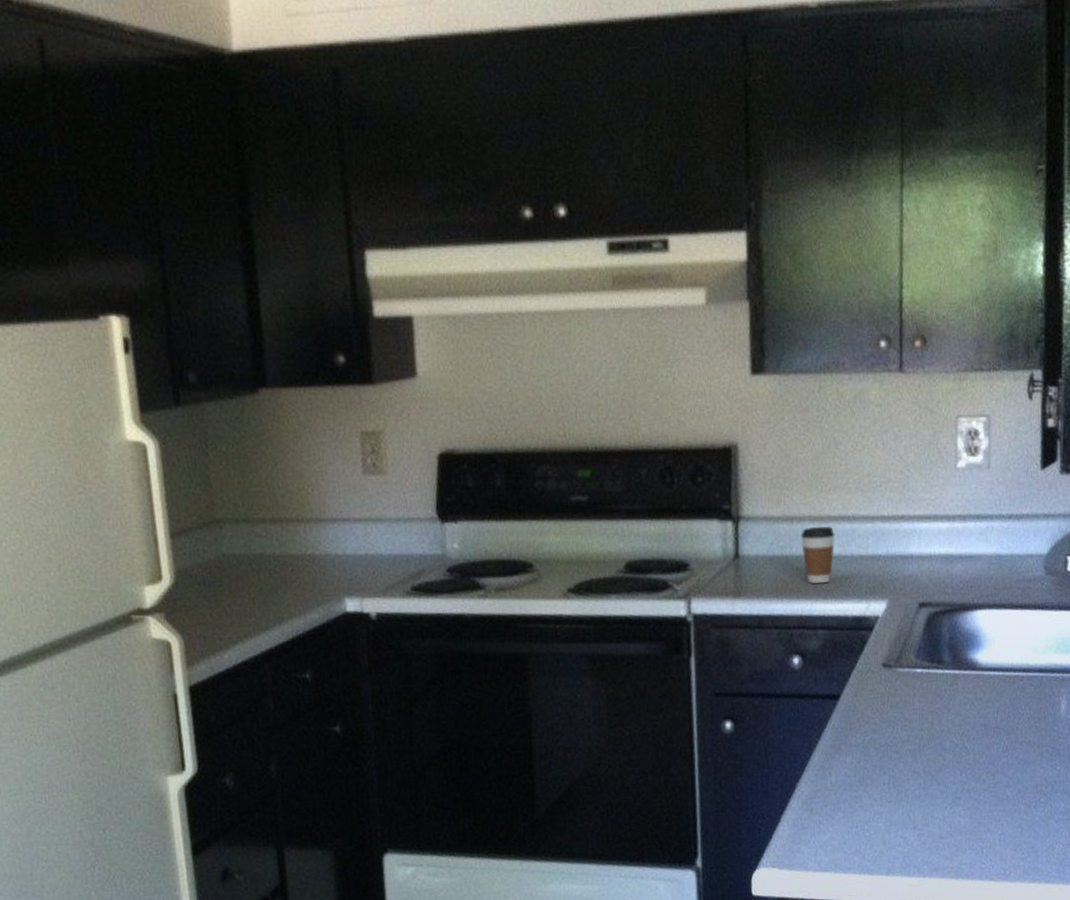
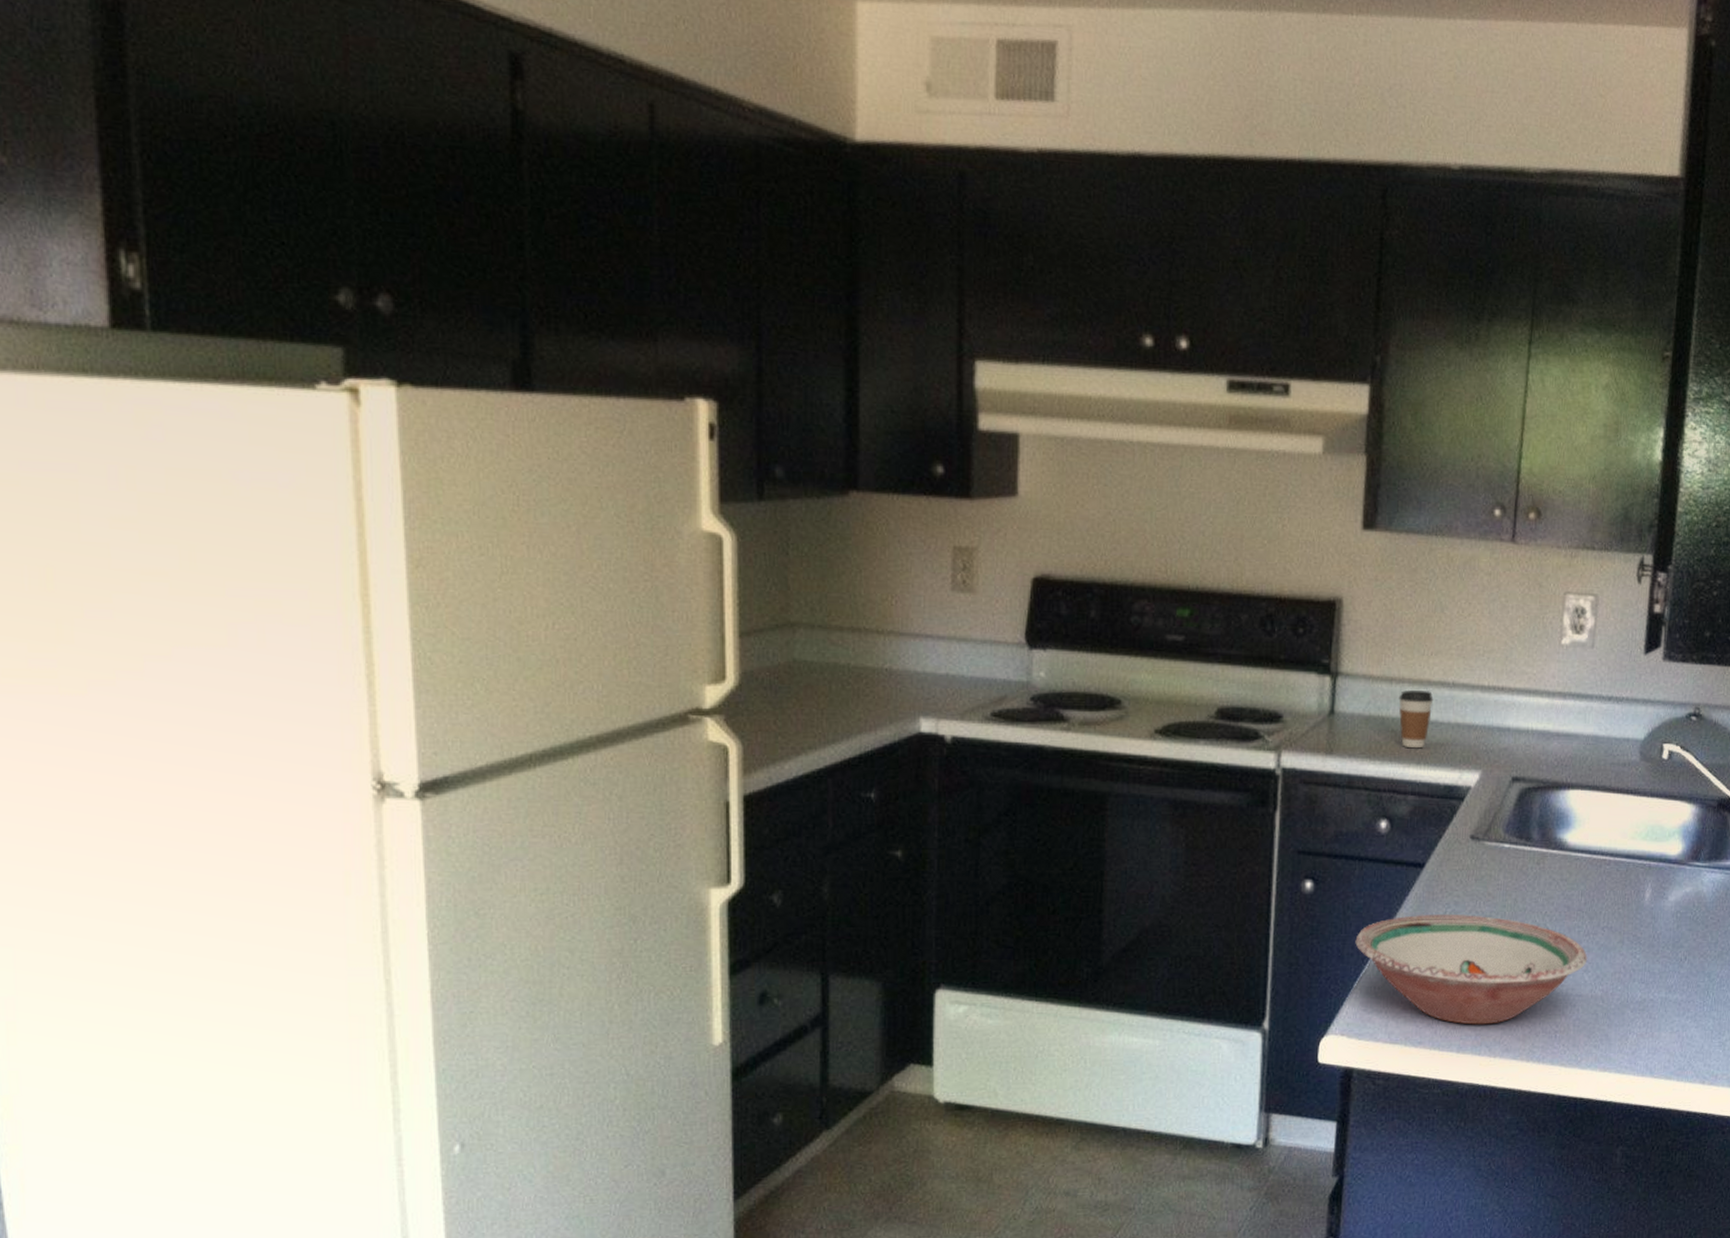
bowl: none [778,741,1008,848] -> present [1355,913,1588,1025]

